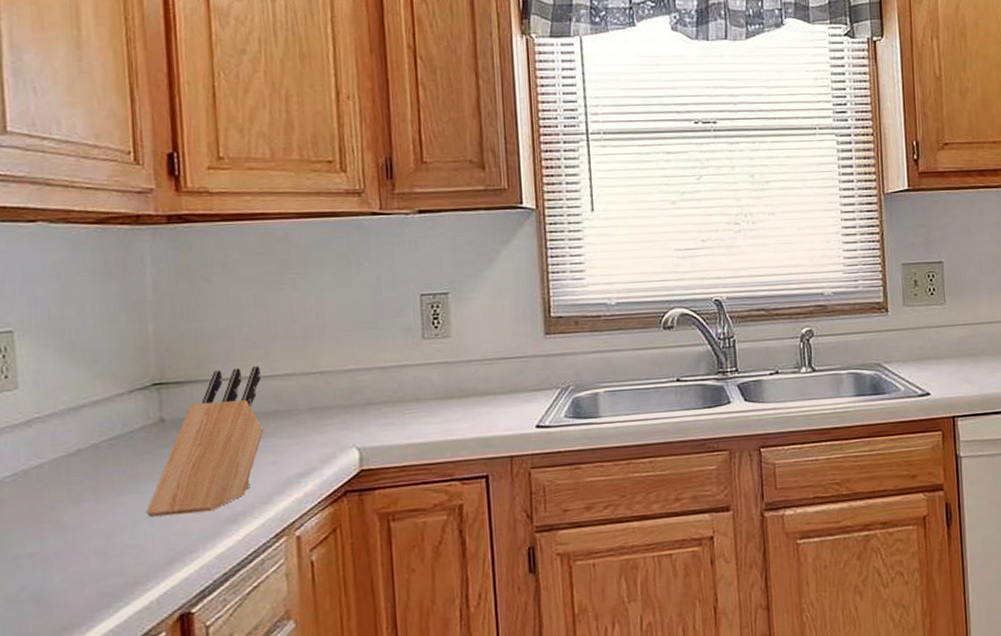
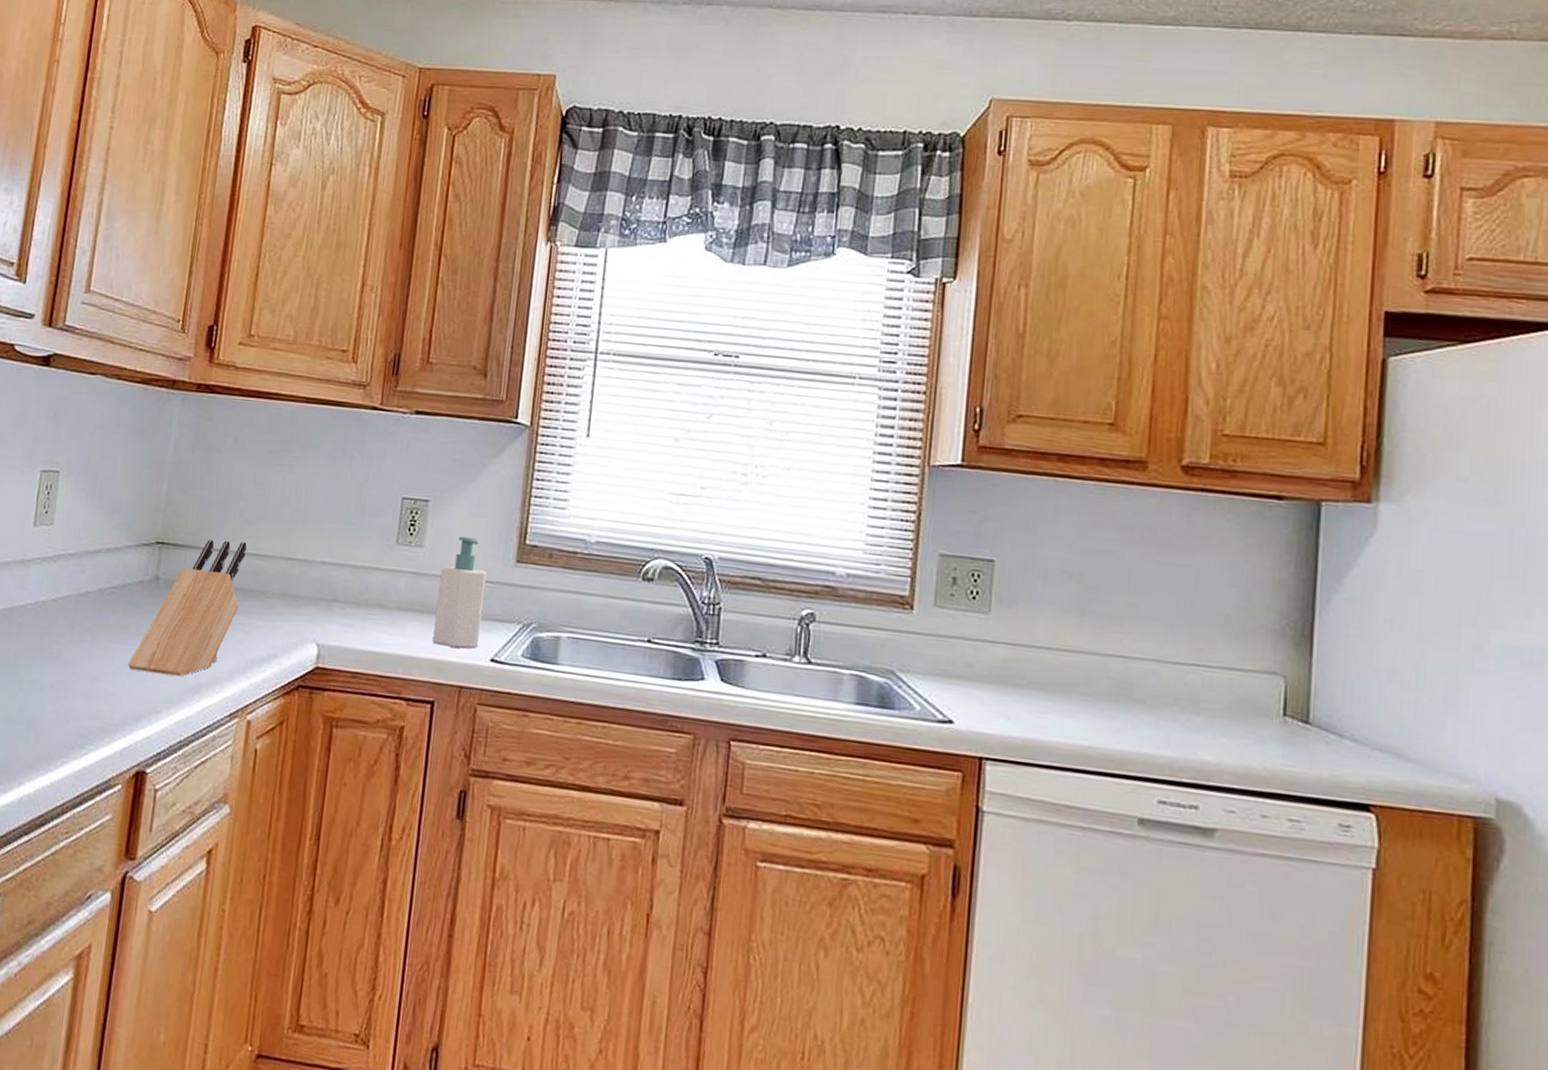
soap bottle: none [472,319,523,424] -> present [432,536,487,649]

